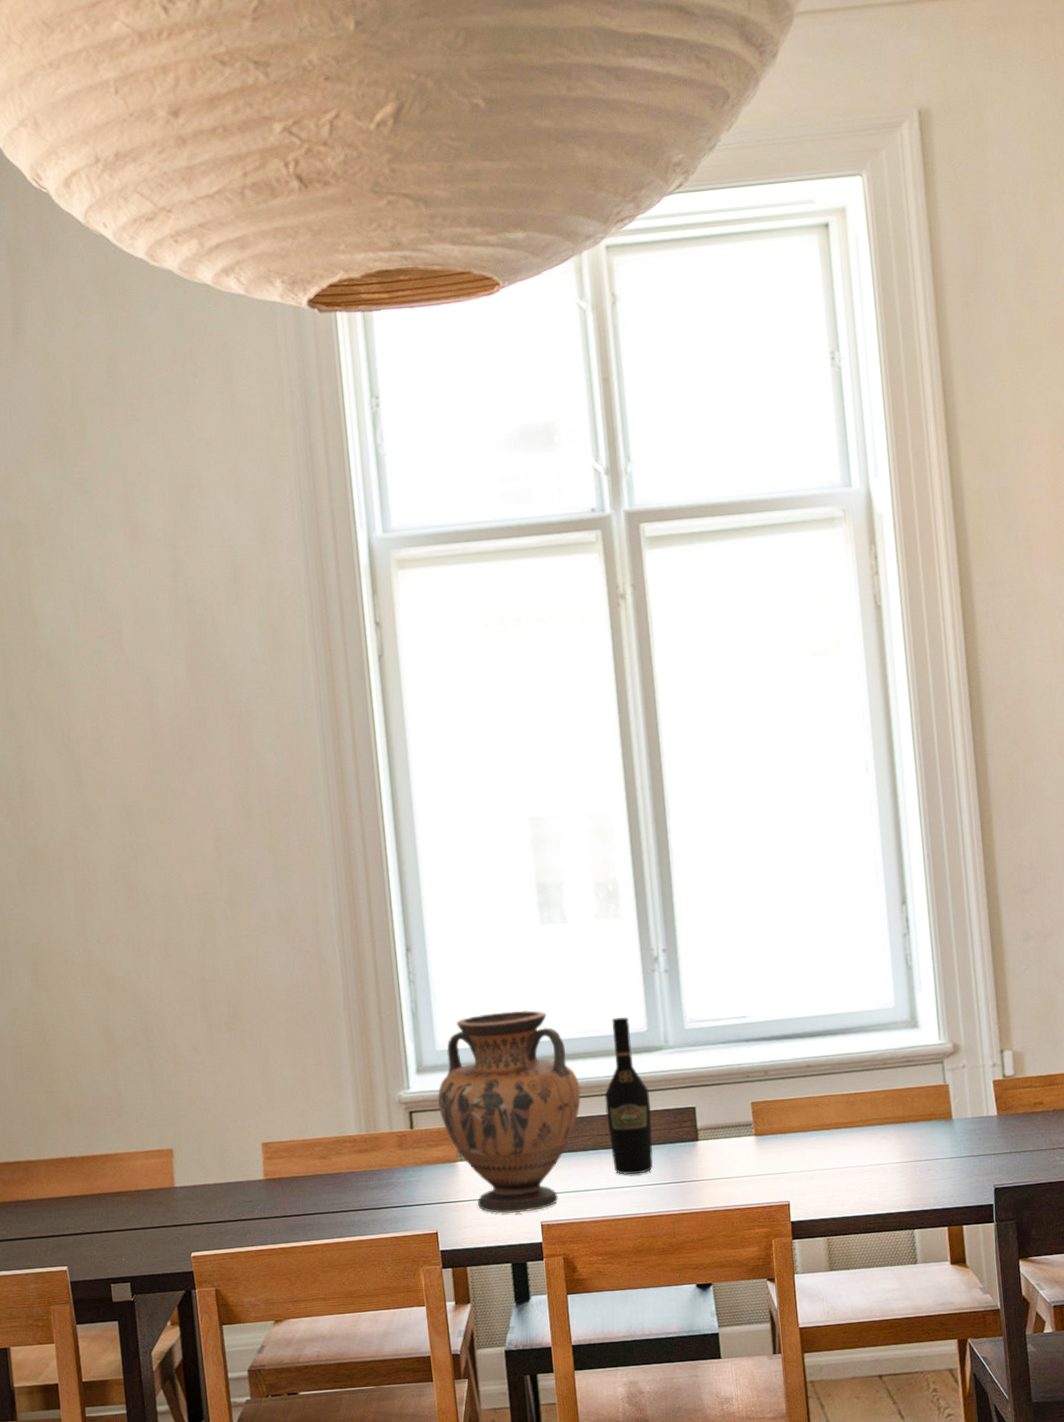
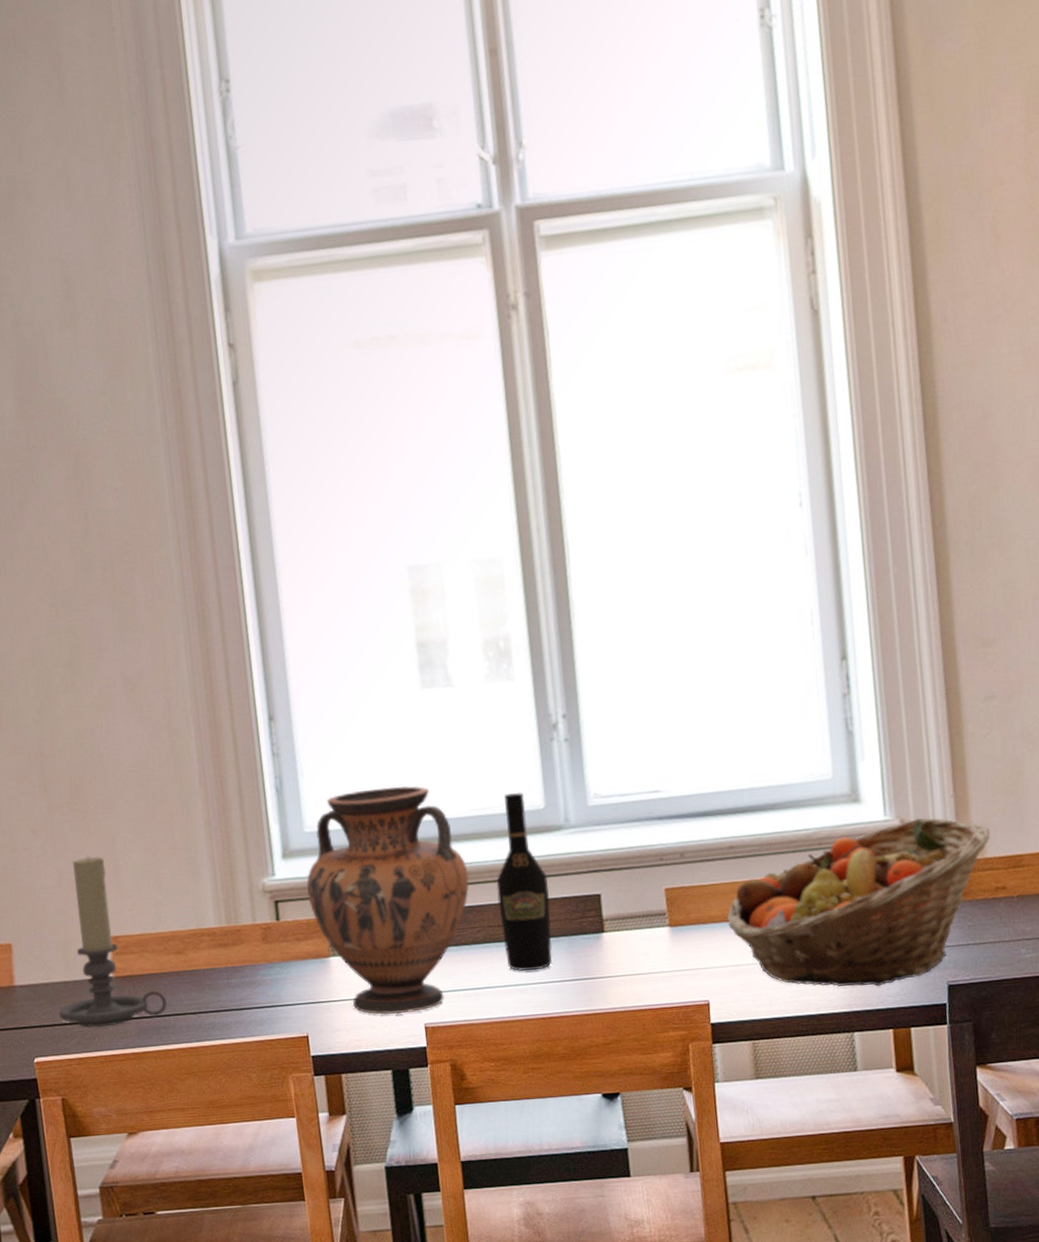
candle holder: none [214,1070,312,1225] -> present [58,855,167,1028]
fruit basket: none [805,1042,1029,1189] -> present [727,818,990,987]

